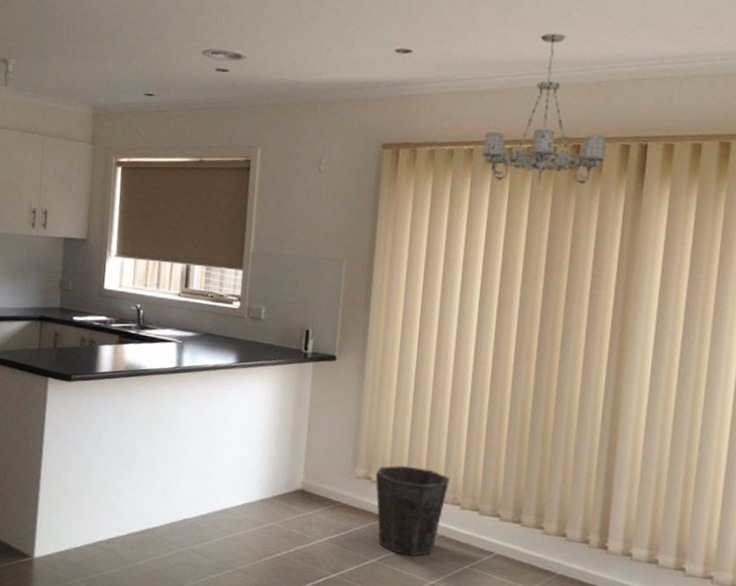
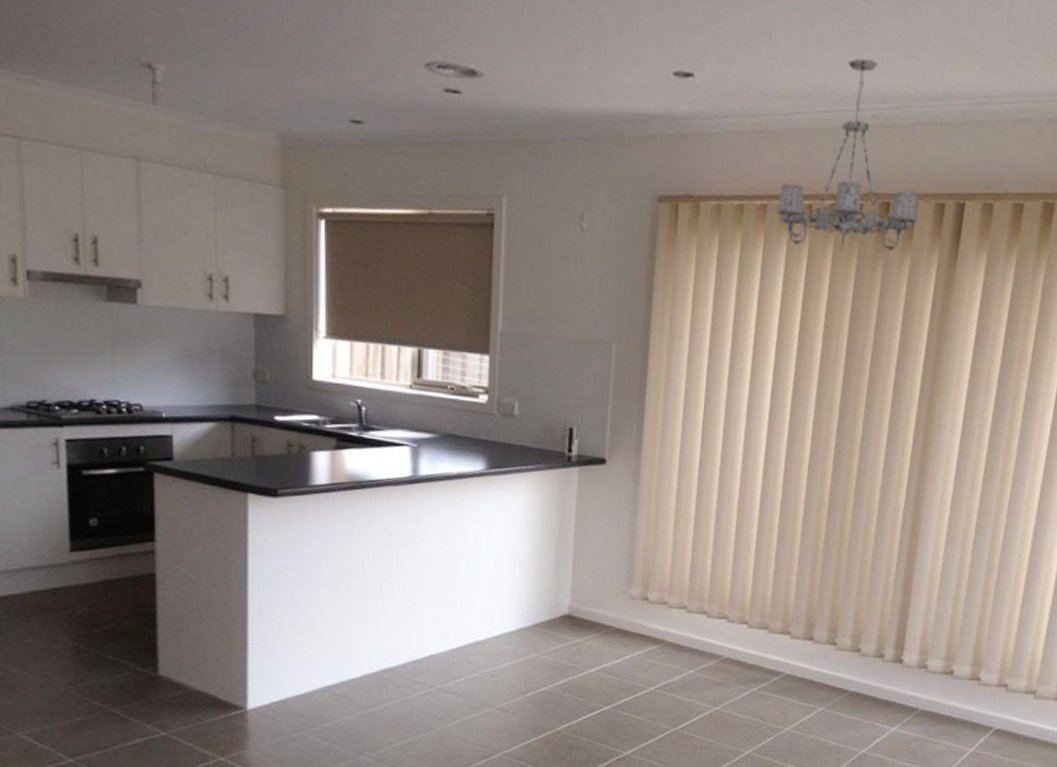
waste bin: present [375,465,449,556] -> none [653,582,736,682]

